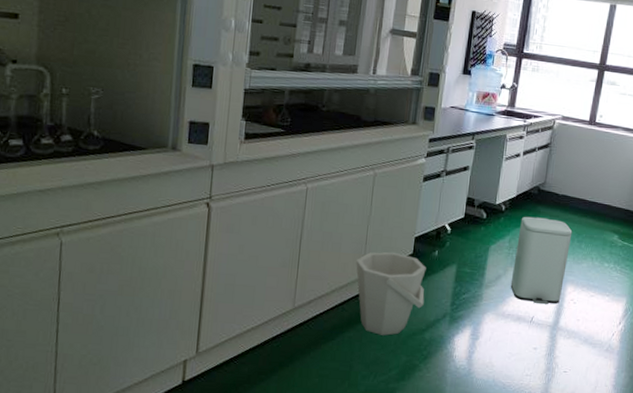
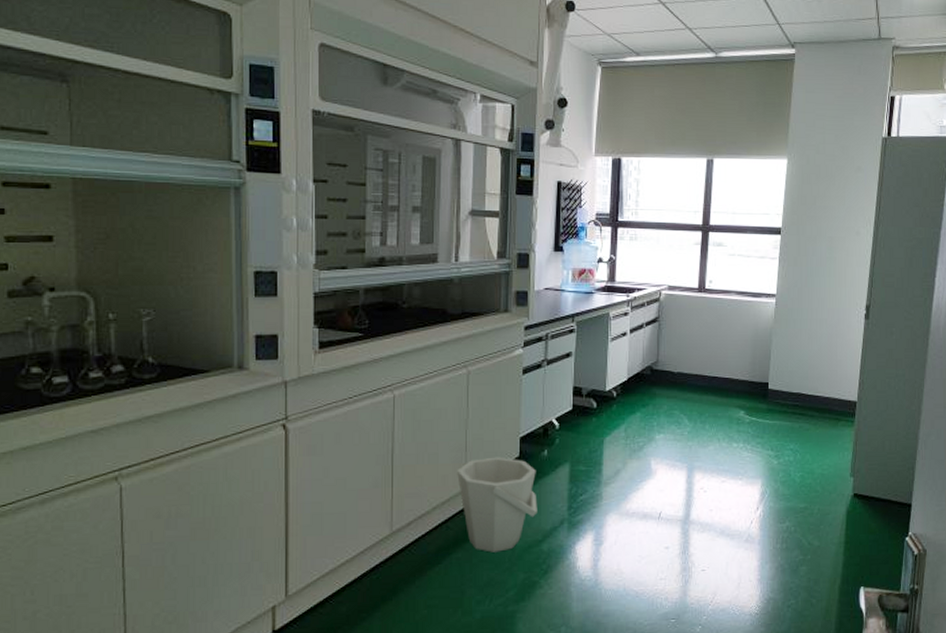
pedal bin: present [510,216,573,305] -> none [632,400,694,498]

